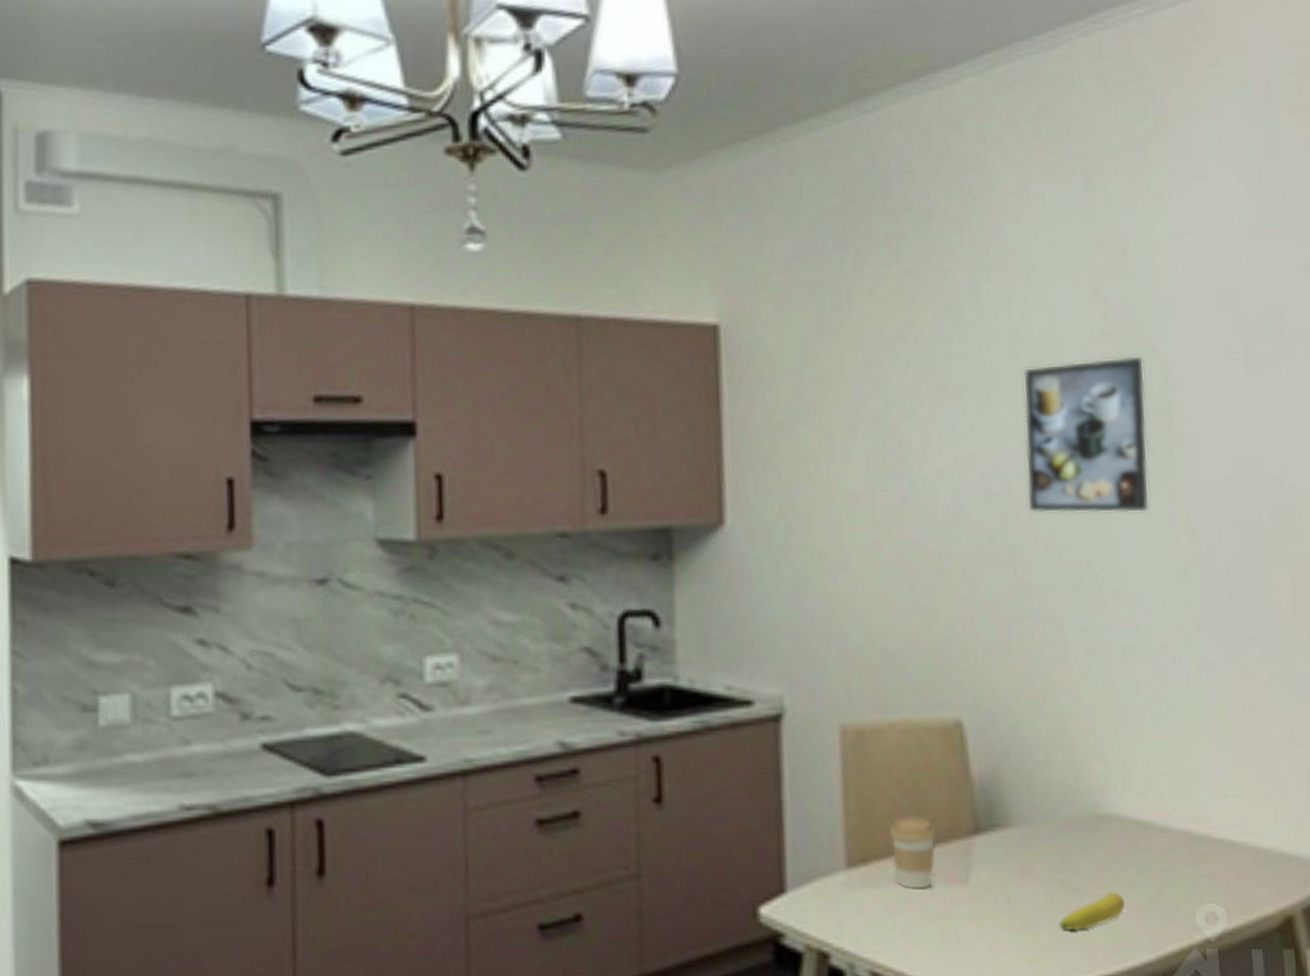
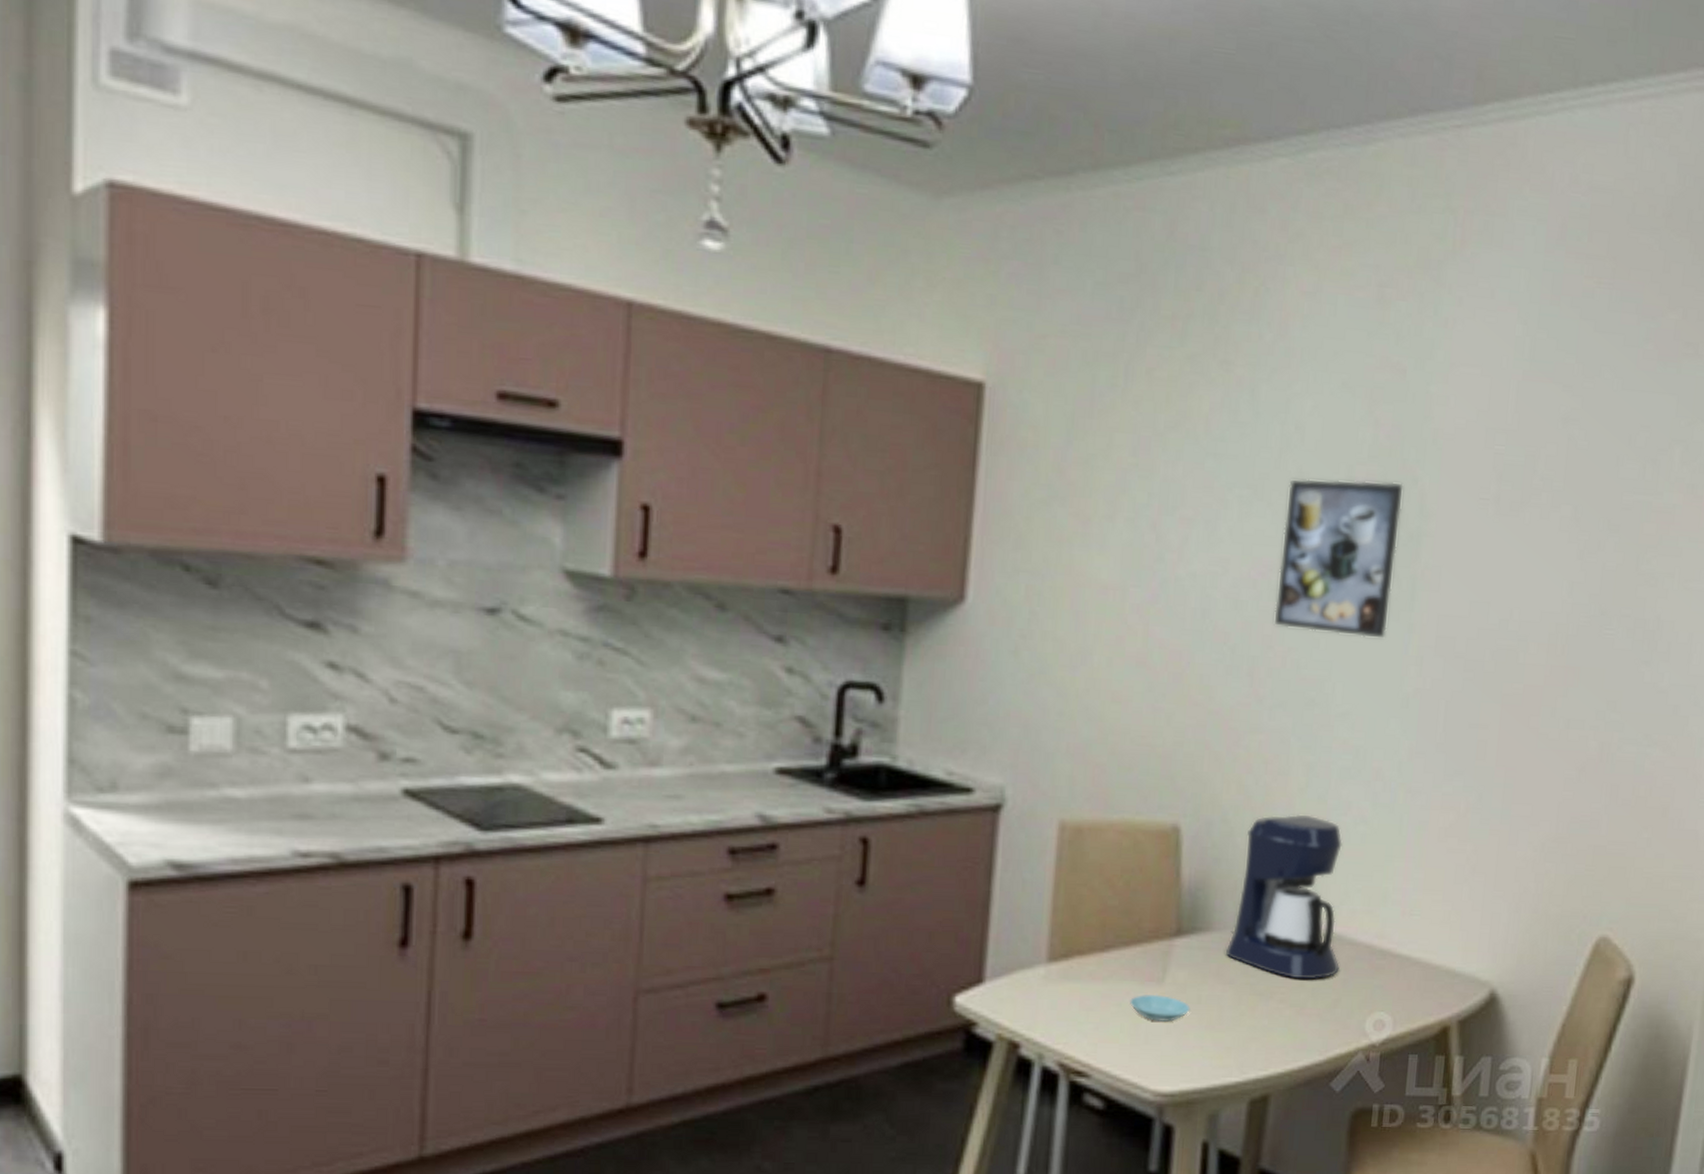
coffee cup: present [888,815,937,889] -> none [1093,914,1141,986]
saucer: none [936,895,1000,924] -> present [1130,994,1191,1022]
coffee maker: none [1028,698,1156,872] -> present [1225,814,1343,980]
fruit: present [1059,892,1125,930] -> none [1243,997,1305,1031]

